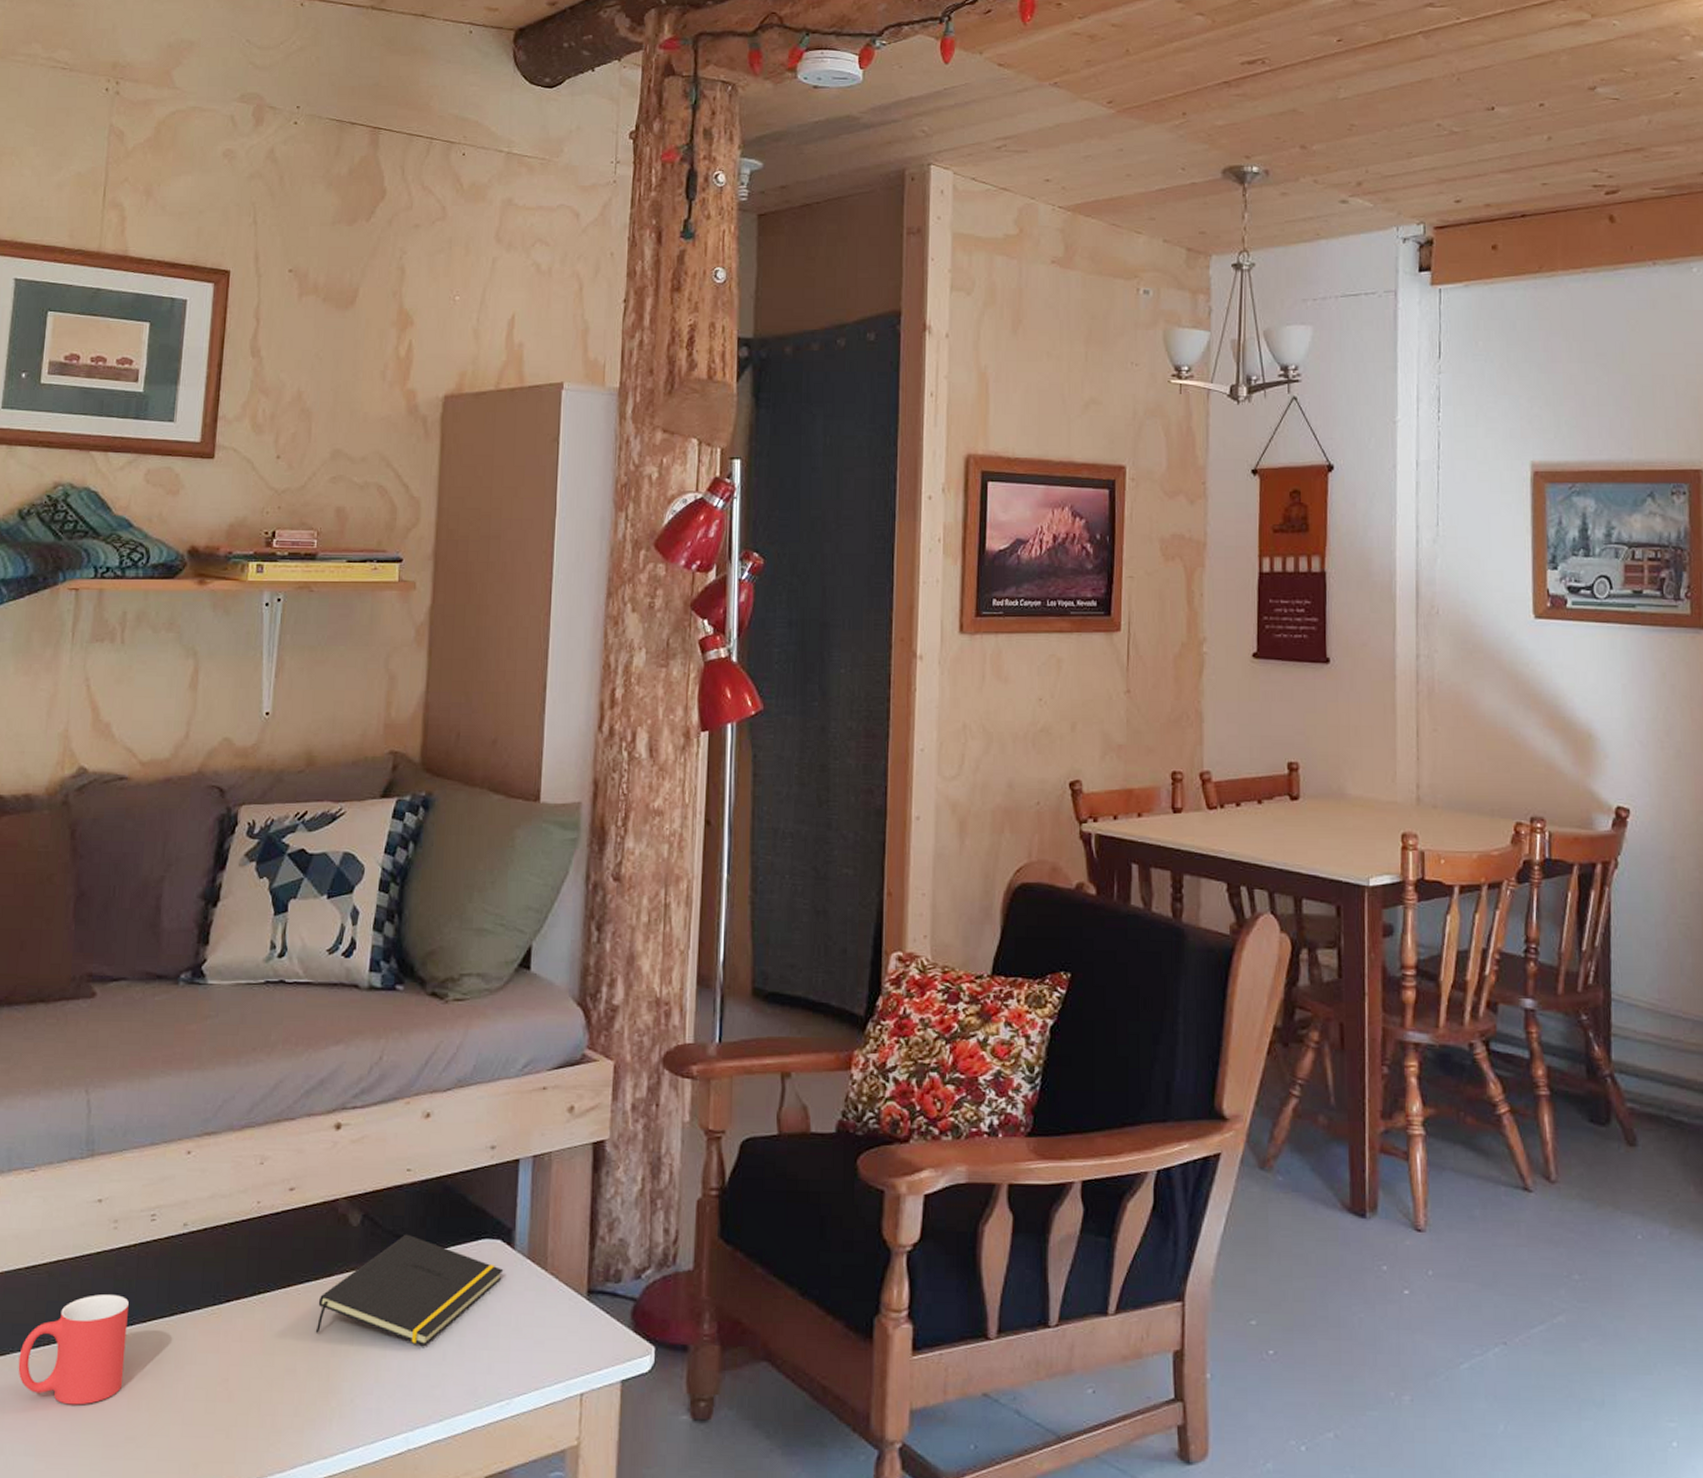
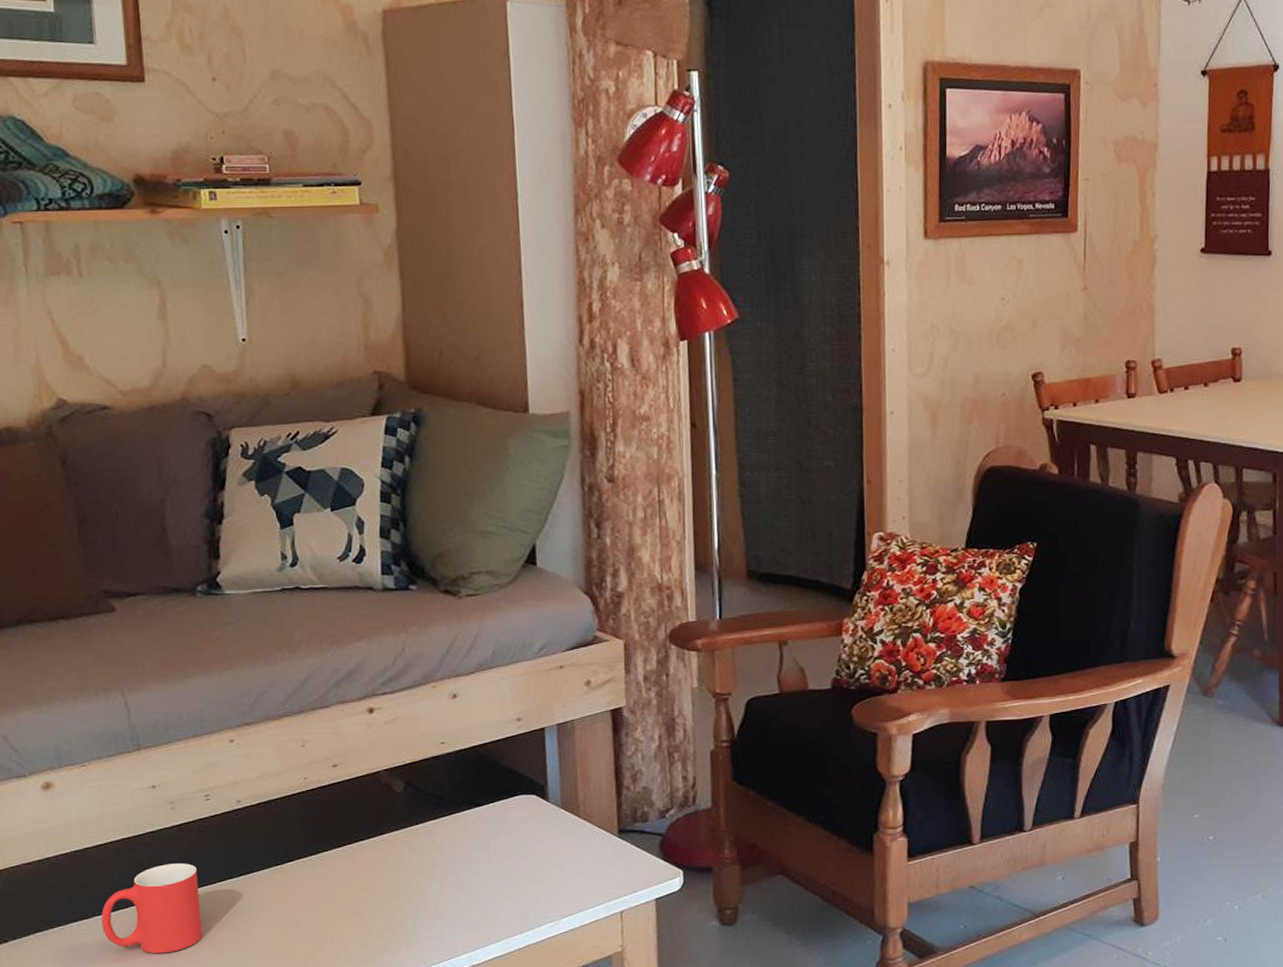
notepad: present [315,1234,504,1347] -> none [373,795,541,885]

